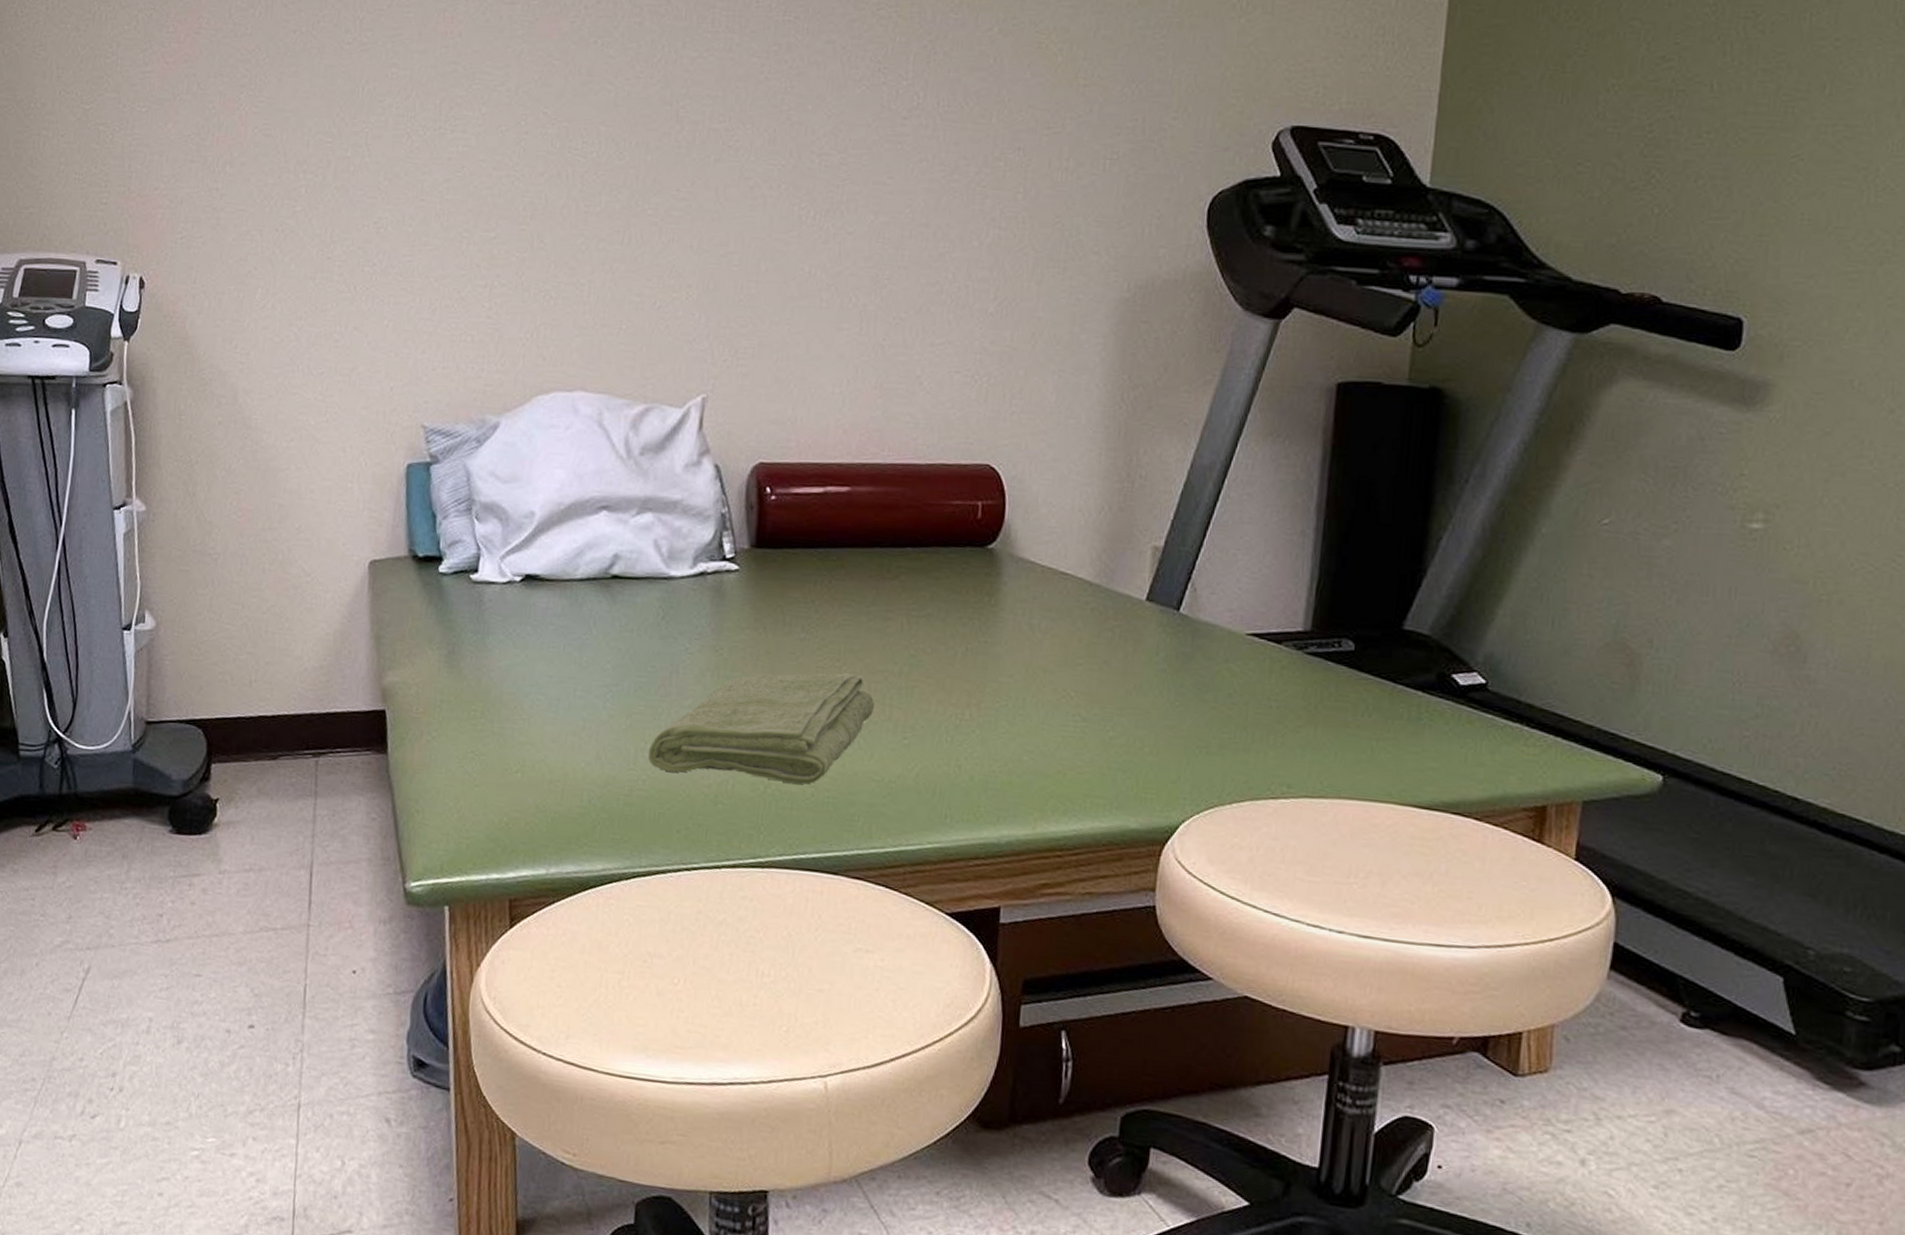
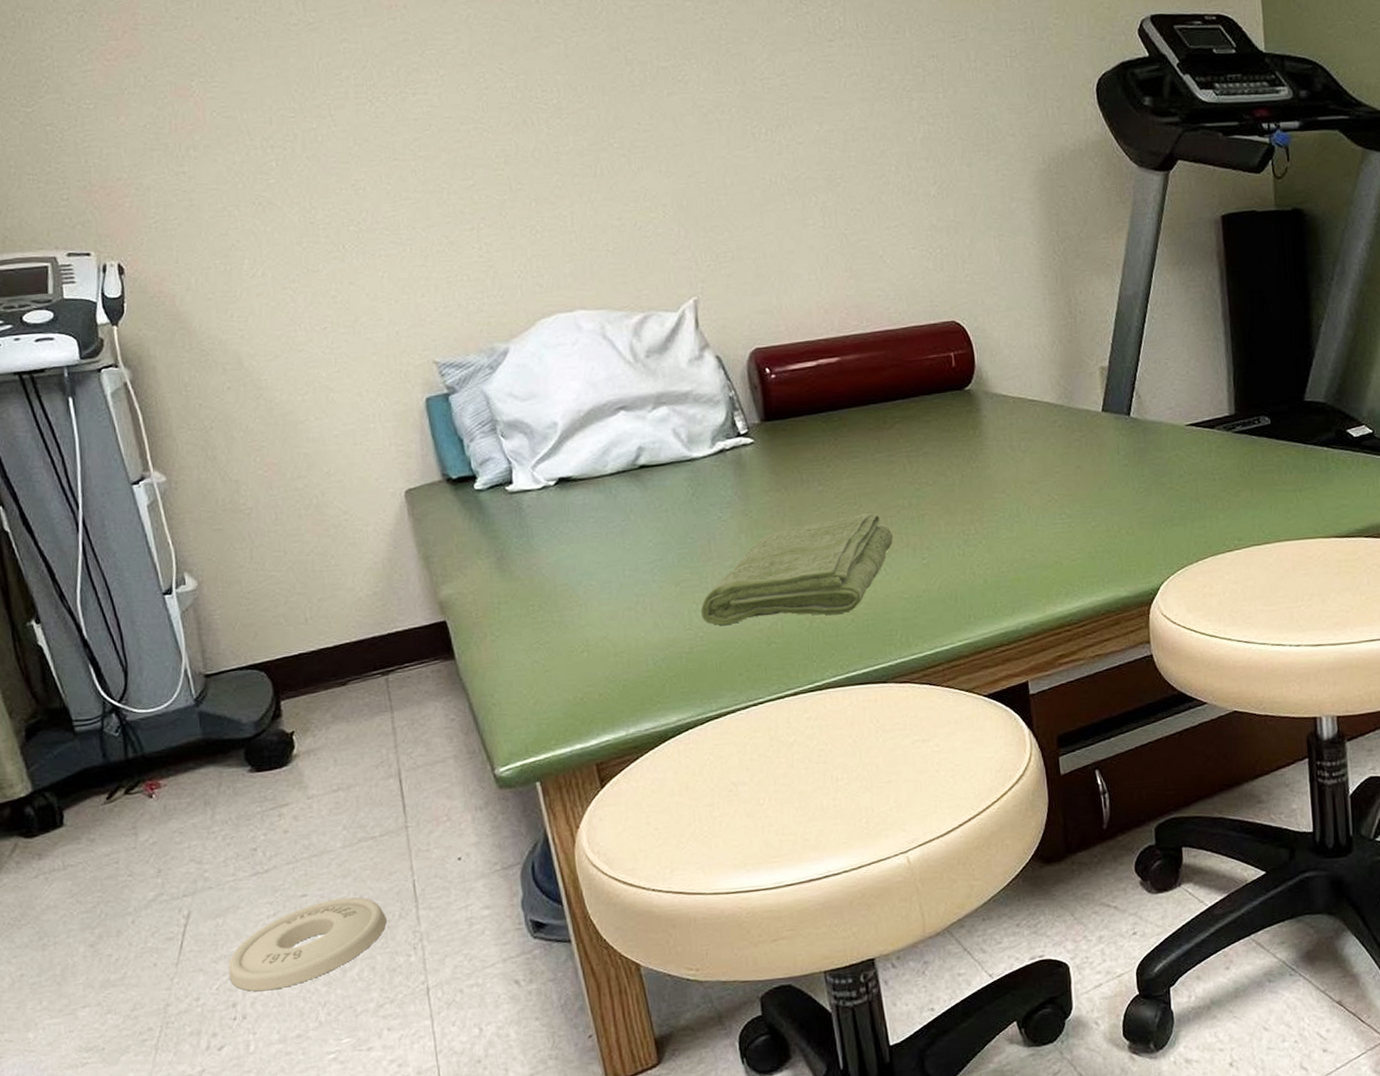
weight plate: none [114,985,272,1069] -> present [228,897,387,992]

